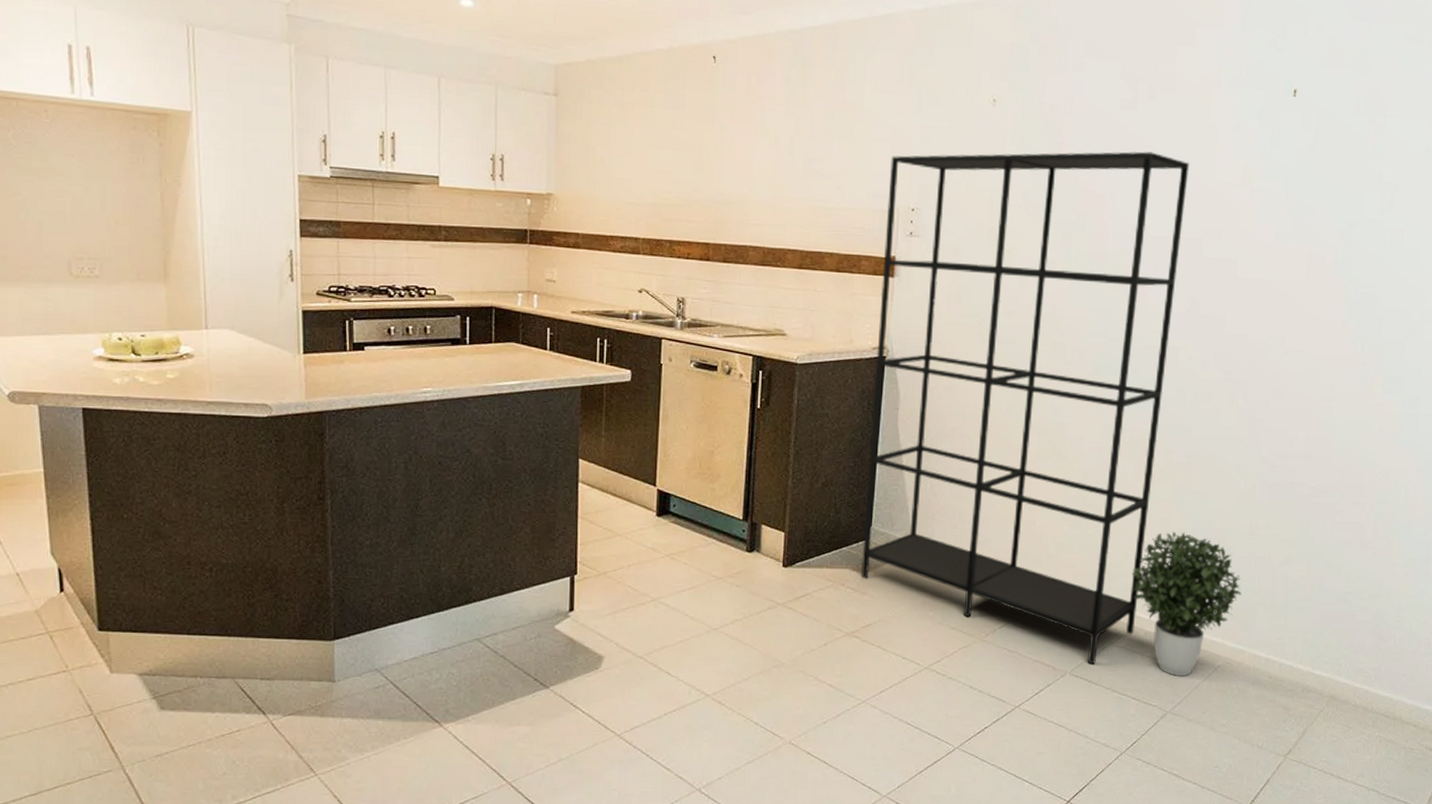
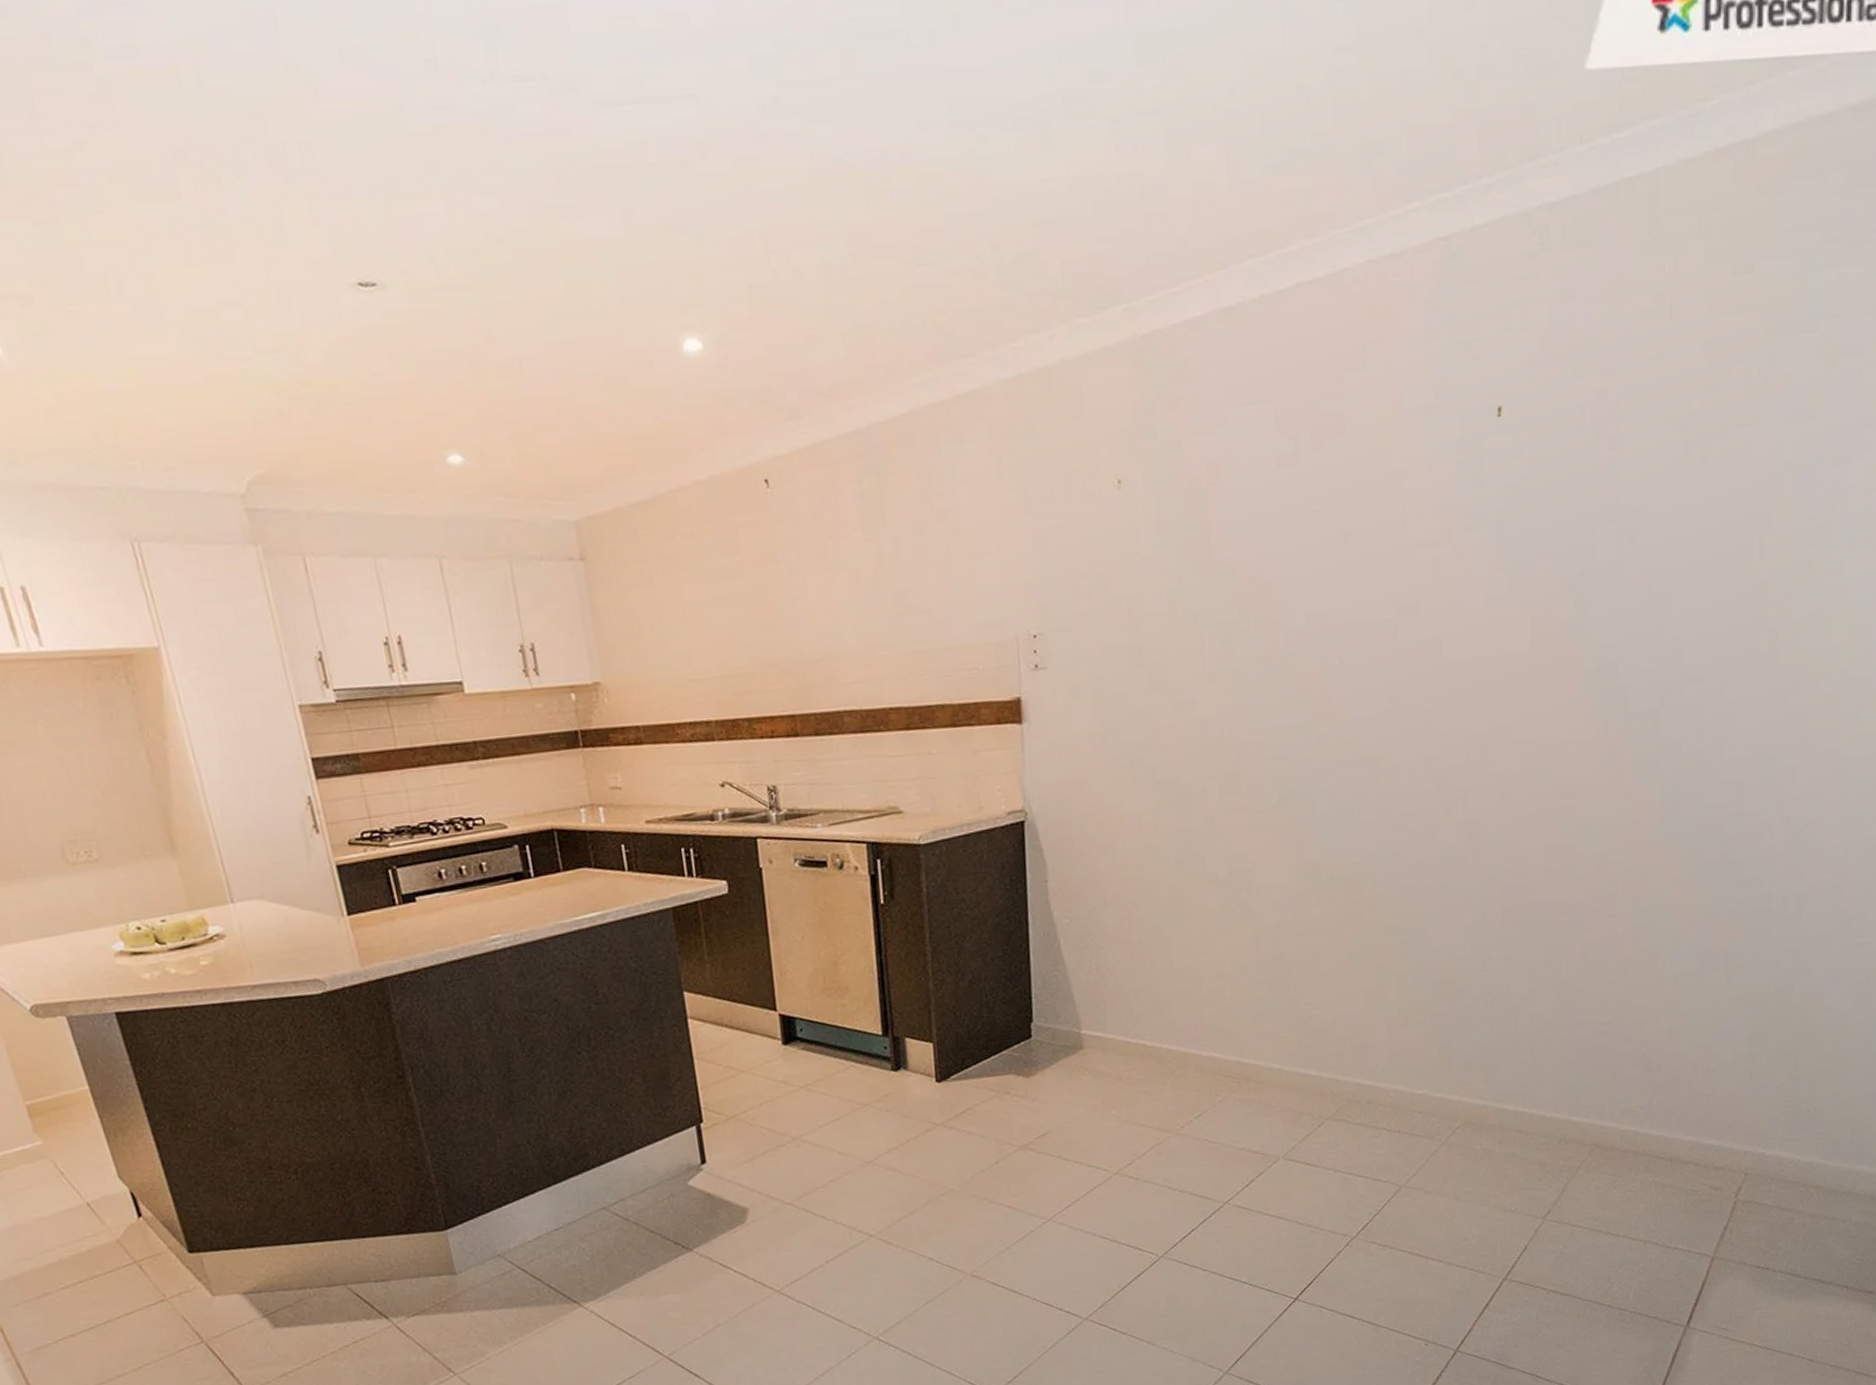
shelving unit: present [861,151,1189,665] -> none [1000,517,1372,1145]
potted plant: present [1132,531,1242,676] -> none [1345,978,1479,1145]

